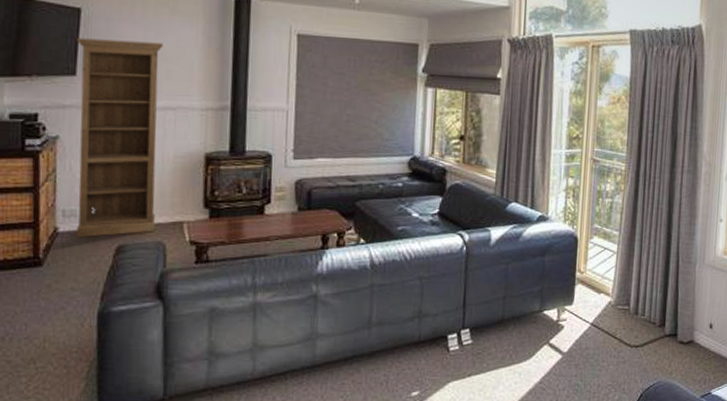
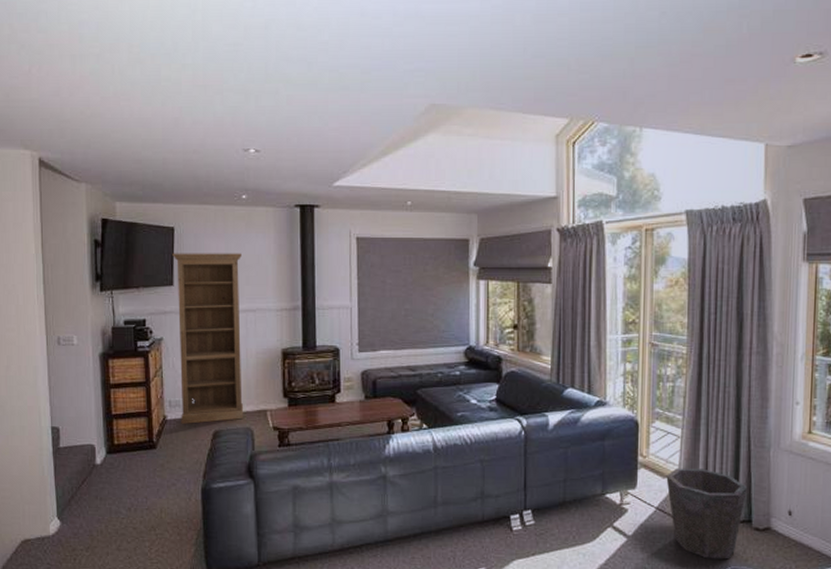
waste bin: none [601,283,674,373] -> present [666,468,747,560]

